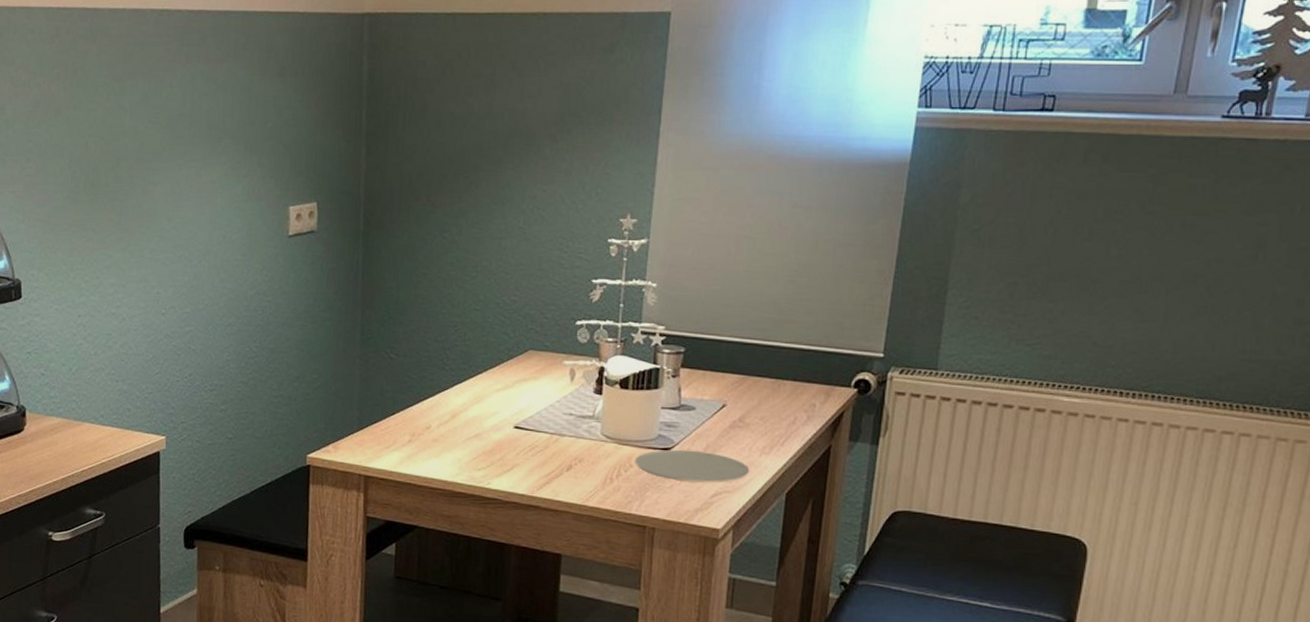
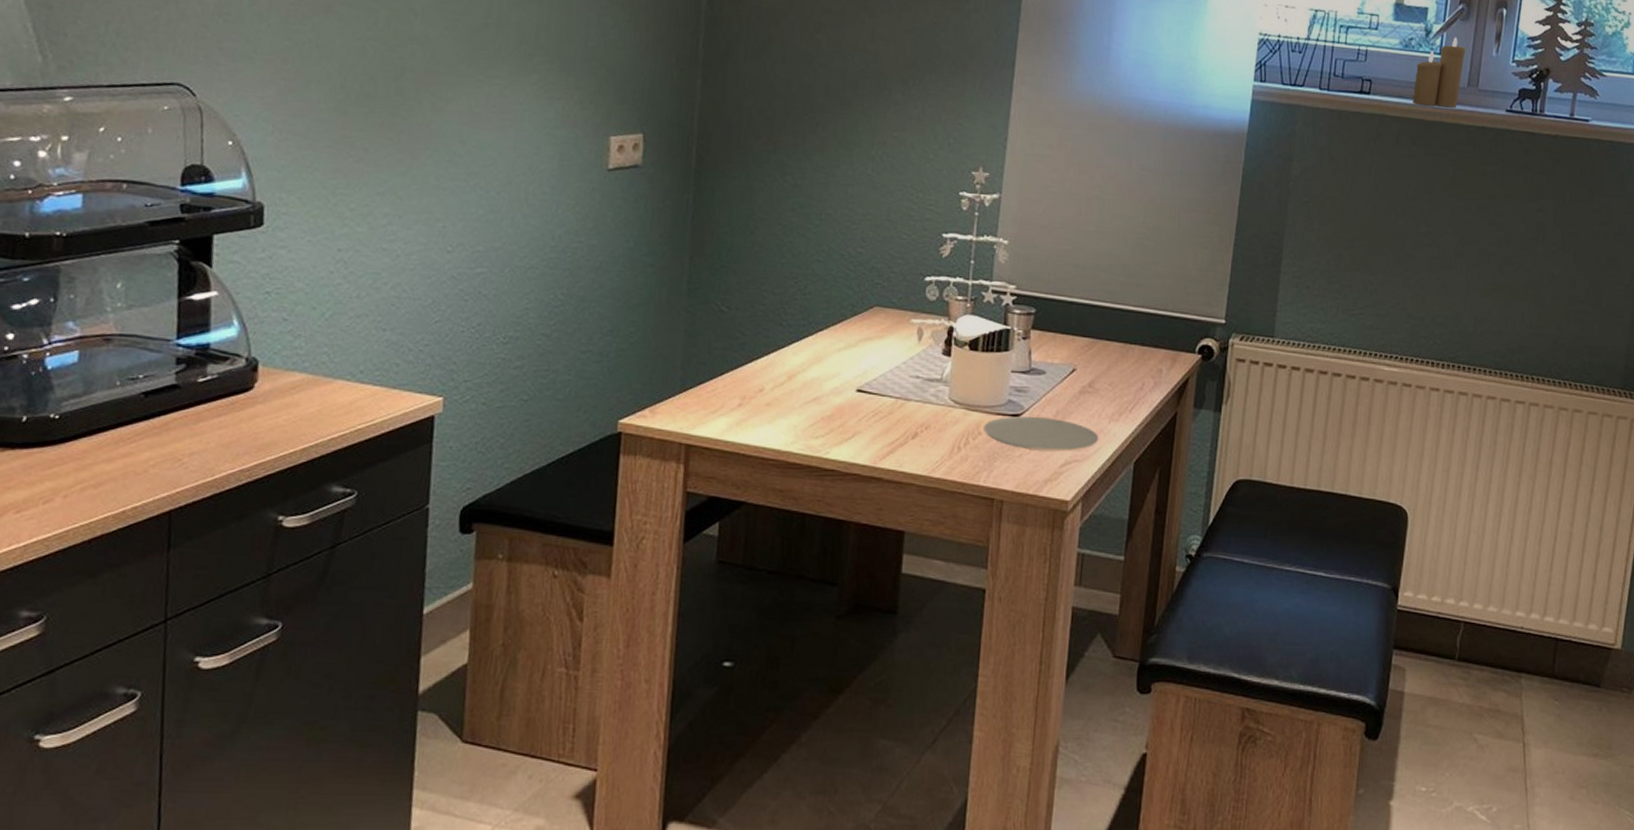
candle: none [1104,40,1173,120] -> present [1412,37,1466,109]

